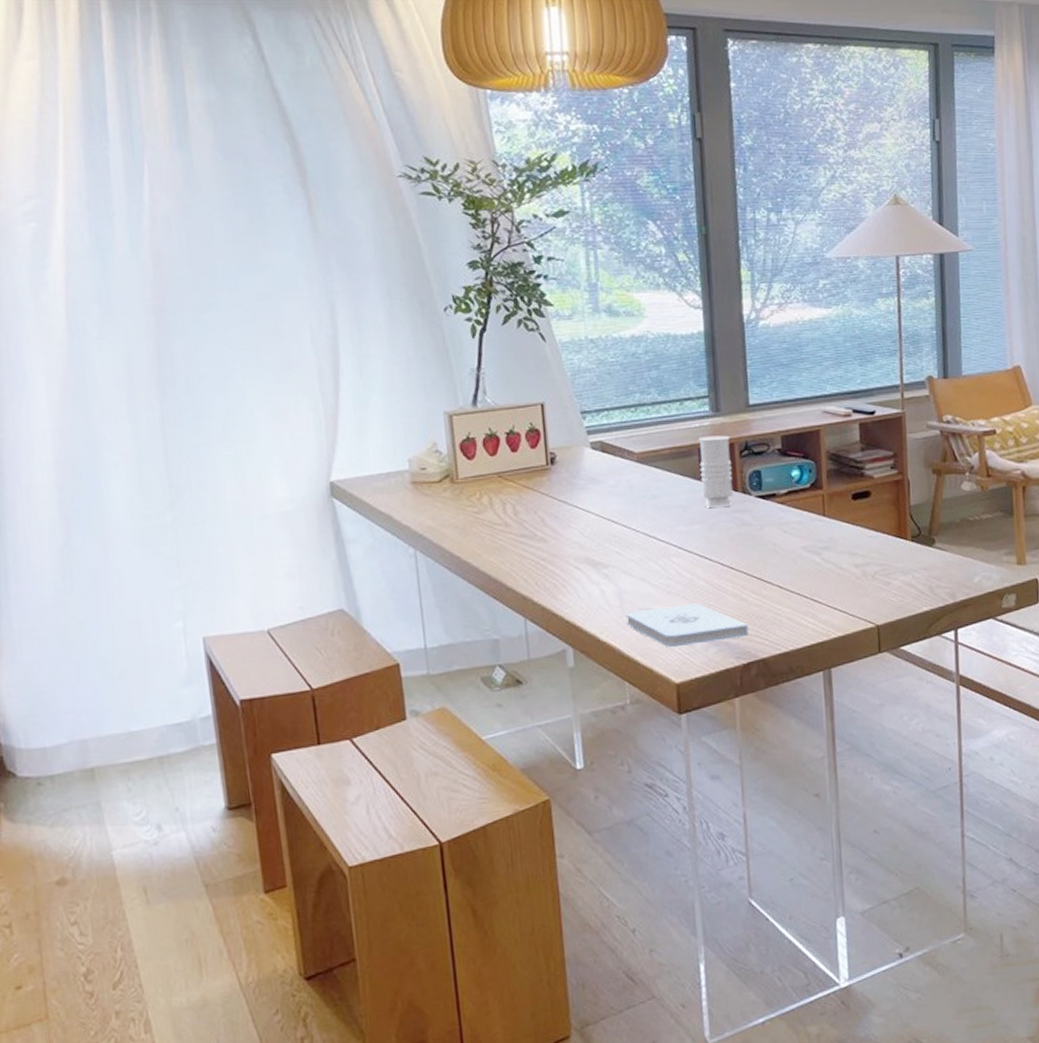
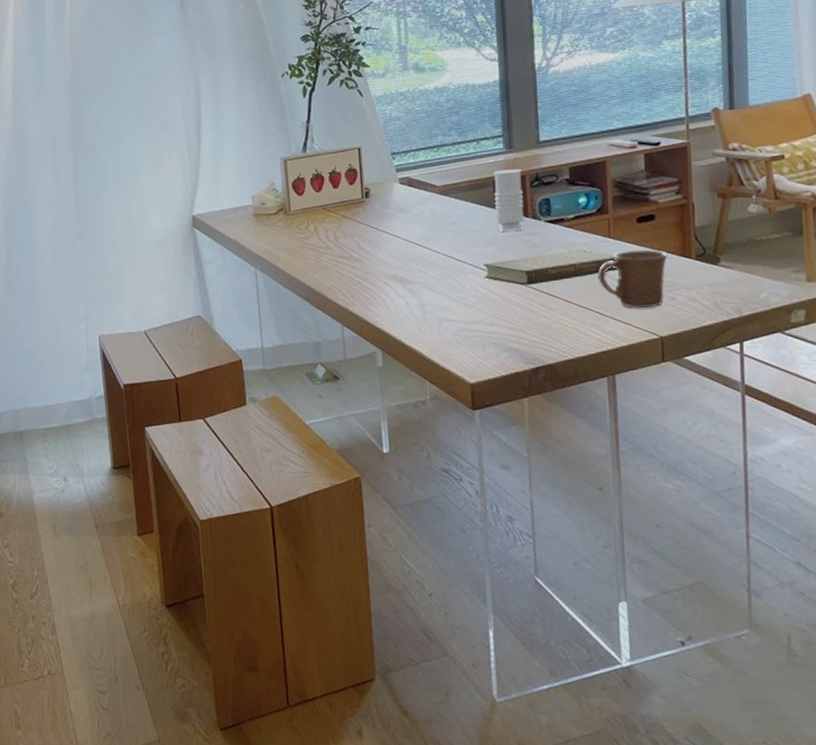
notepad: present [625,603,749,648] -> none [427,314,537,353]
book: none [688,529,833,570] -> present [483,249,618,285]
mug: none [812,529,884,594] -> present [598,249,668,308]

